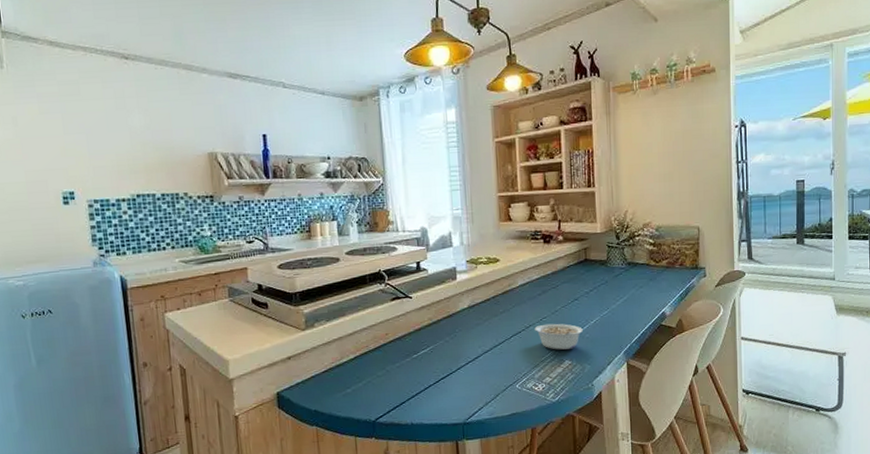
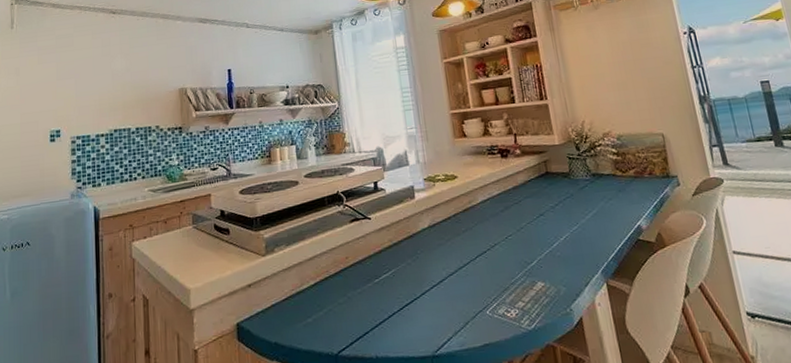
legume: present [534,323,584,350] -> none [500,241,554,271]

